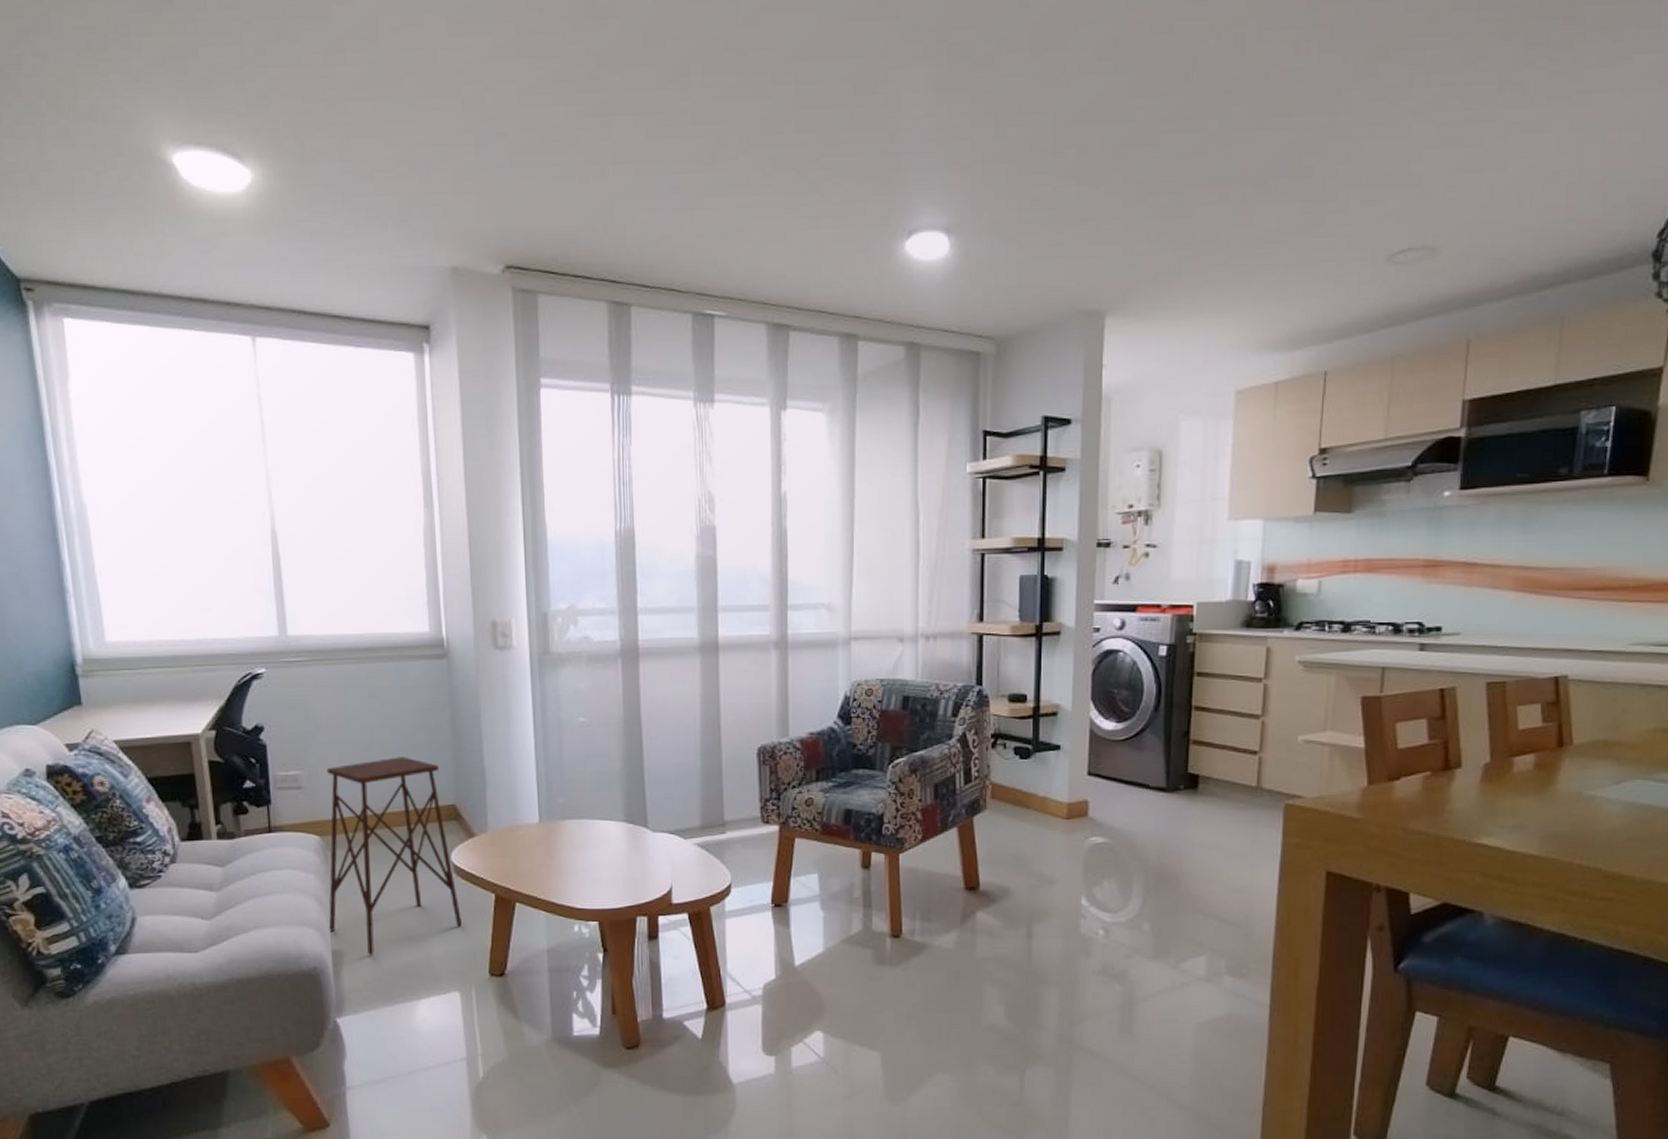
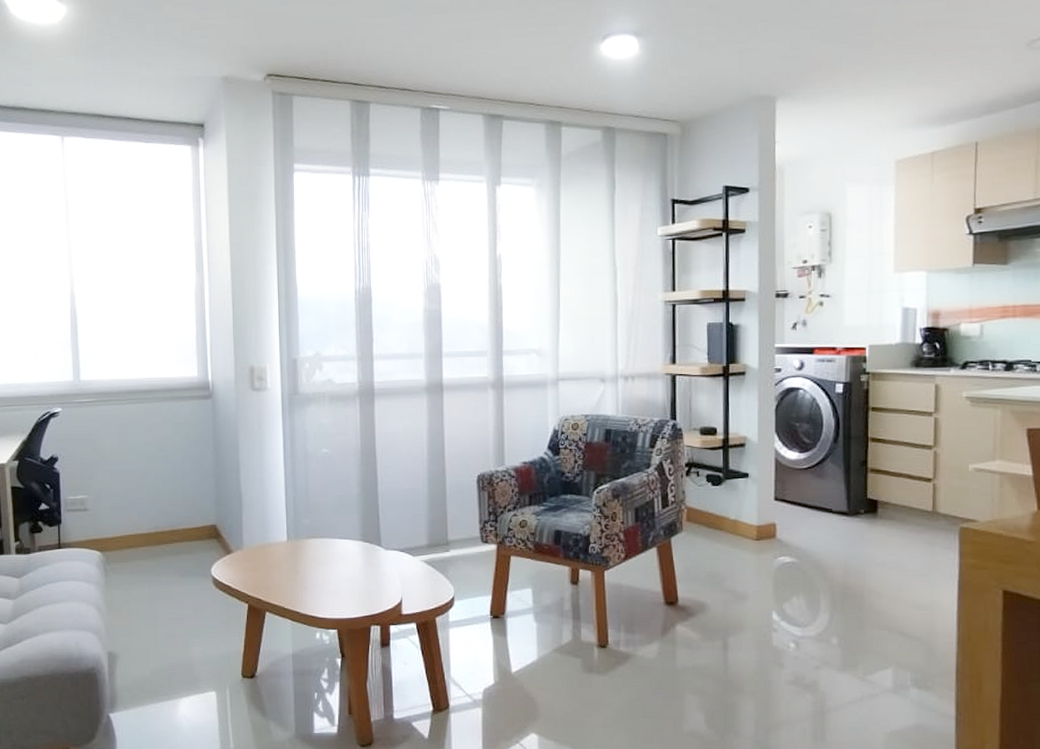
side table: present [326,757,463,956] -> none [105,483,220,658]

